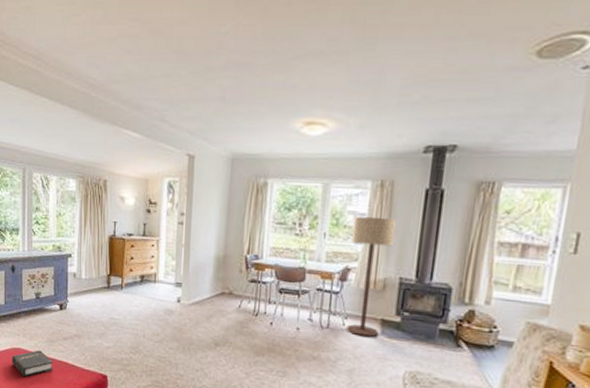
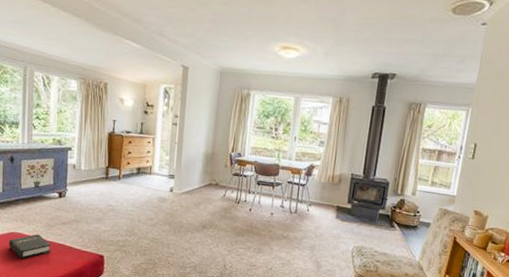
floor lamp: present [346,216,396,338] -> none [310,125,350,221]

